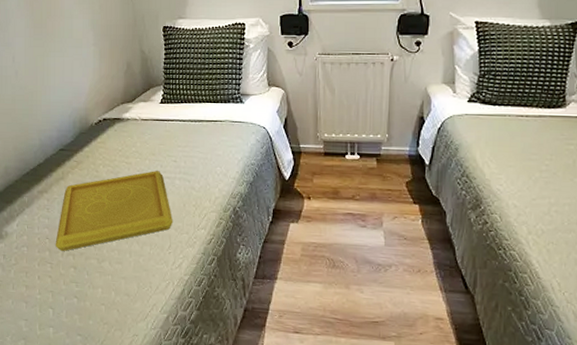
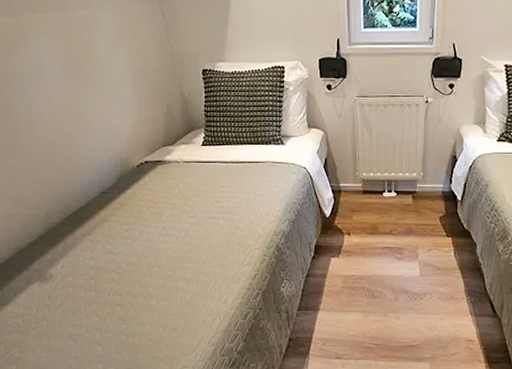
serving tray: present [55,171,172,252] -> none [101,211,217,291]

